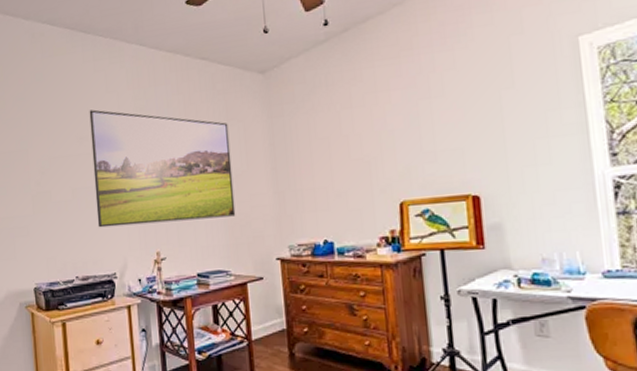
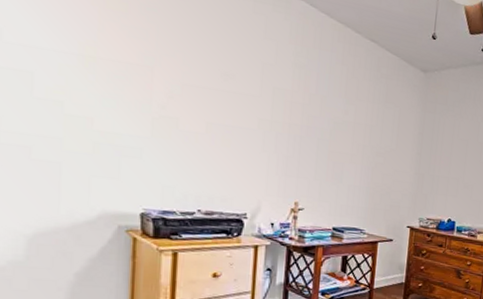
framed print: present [89,109,236,228] -> none [232,49,386,185]

